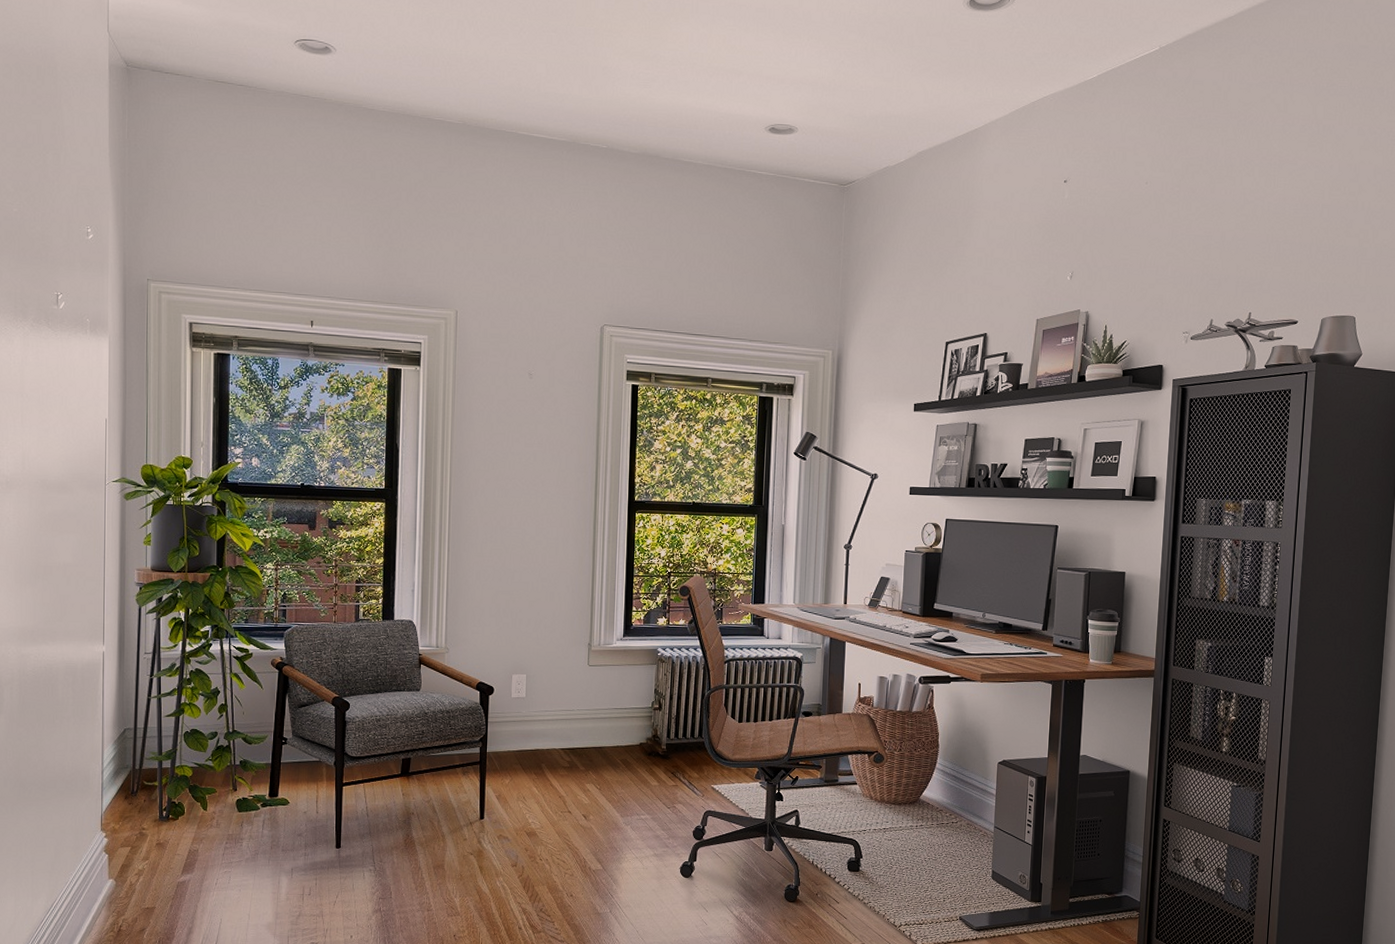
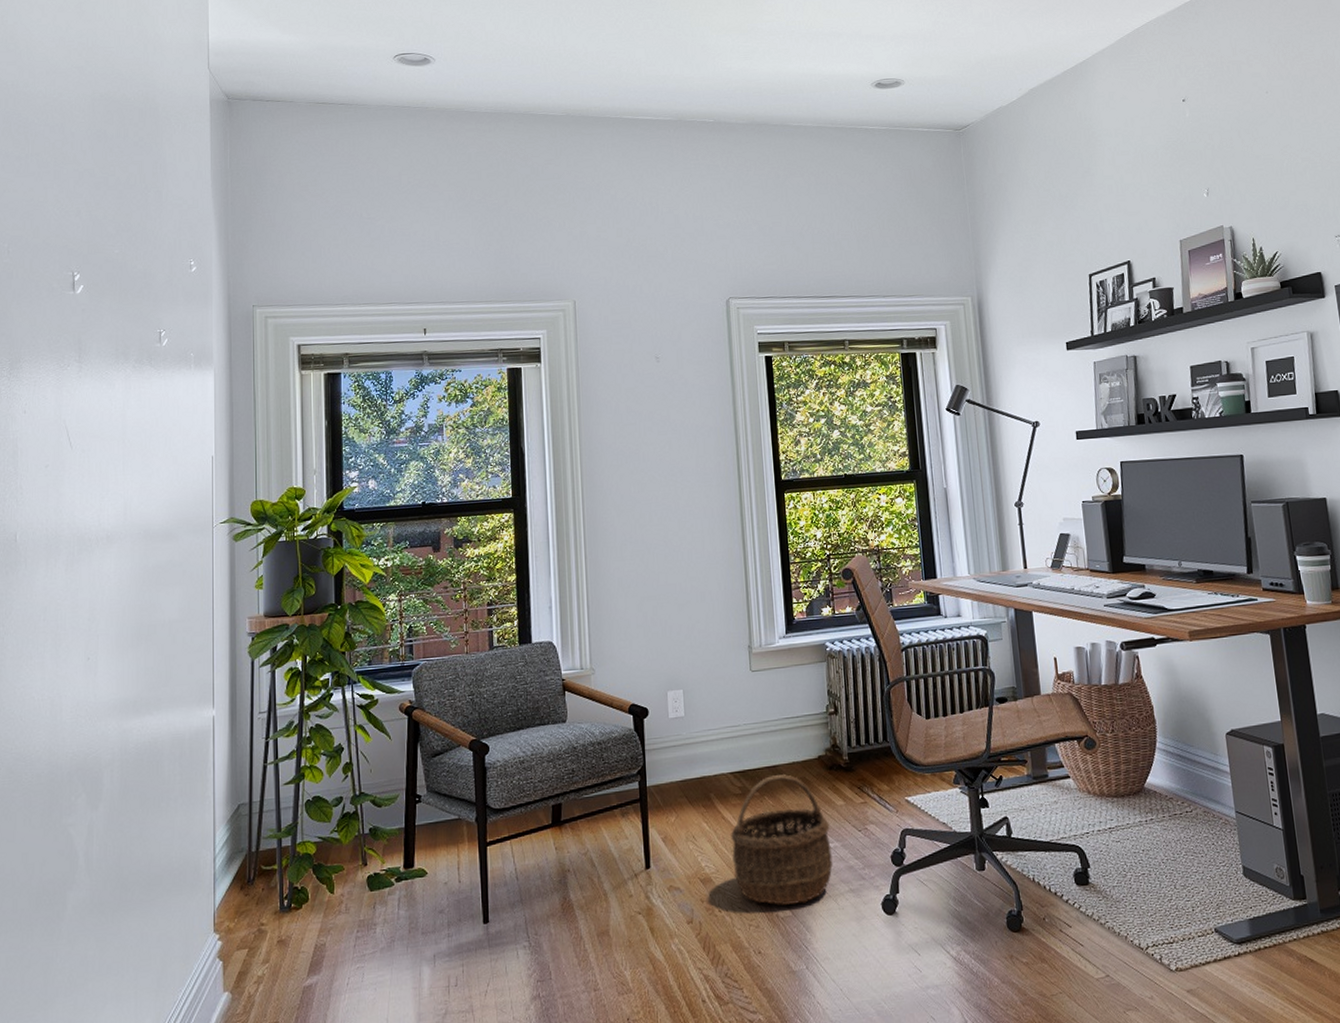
wicker basket: none [556,755,643,861] -> present [731,774,833,905]

